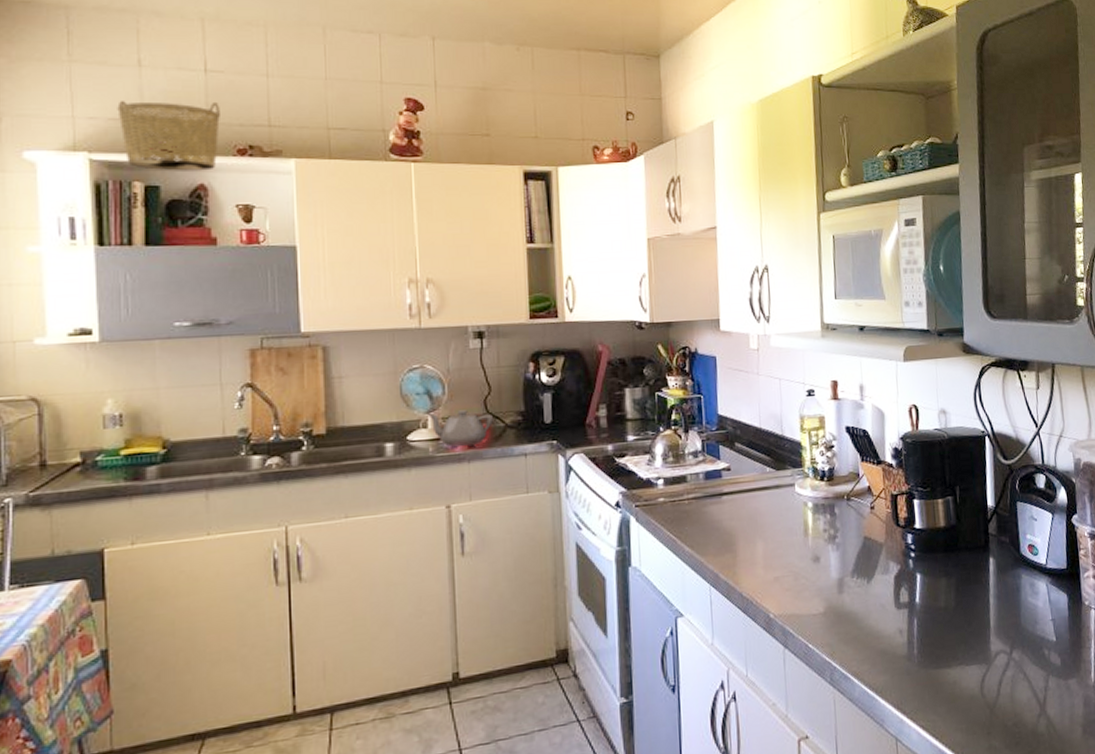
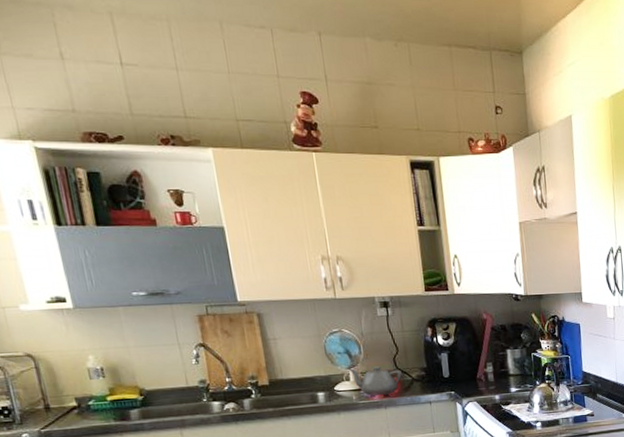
basket: present [117,101,222,171] -> none [49,93,145,159]

